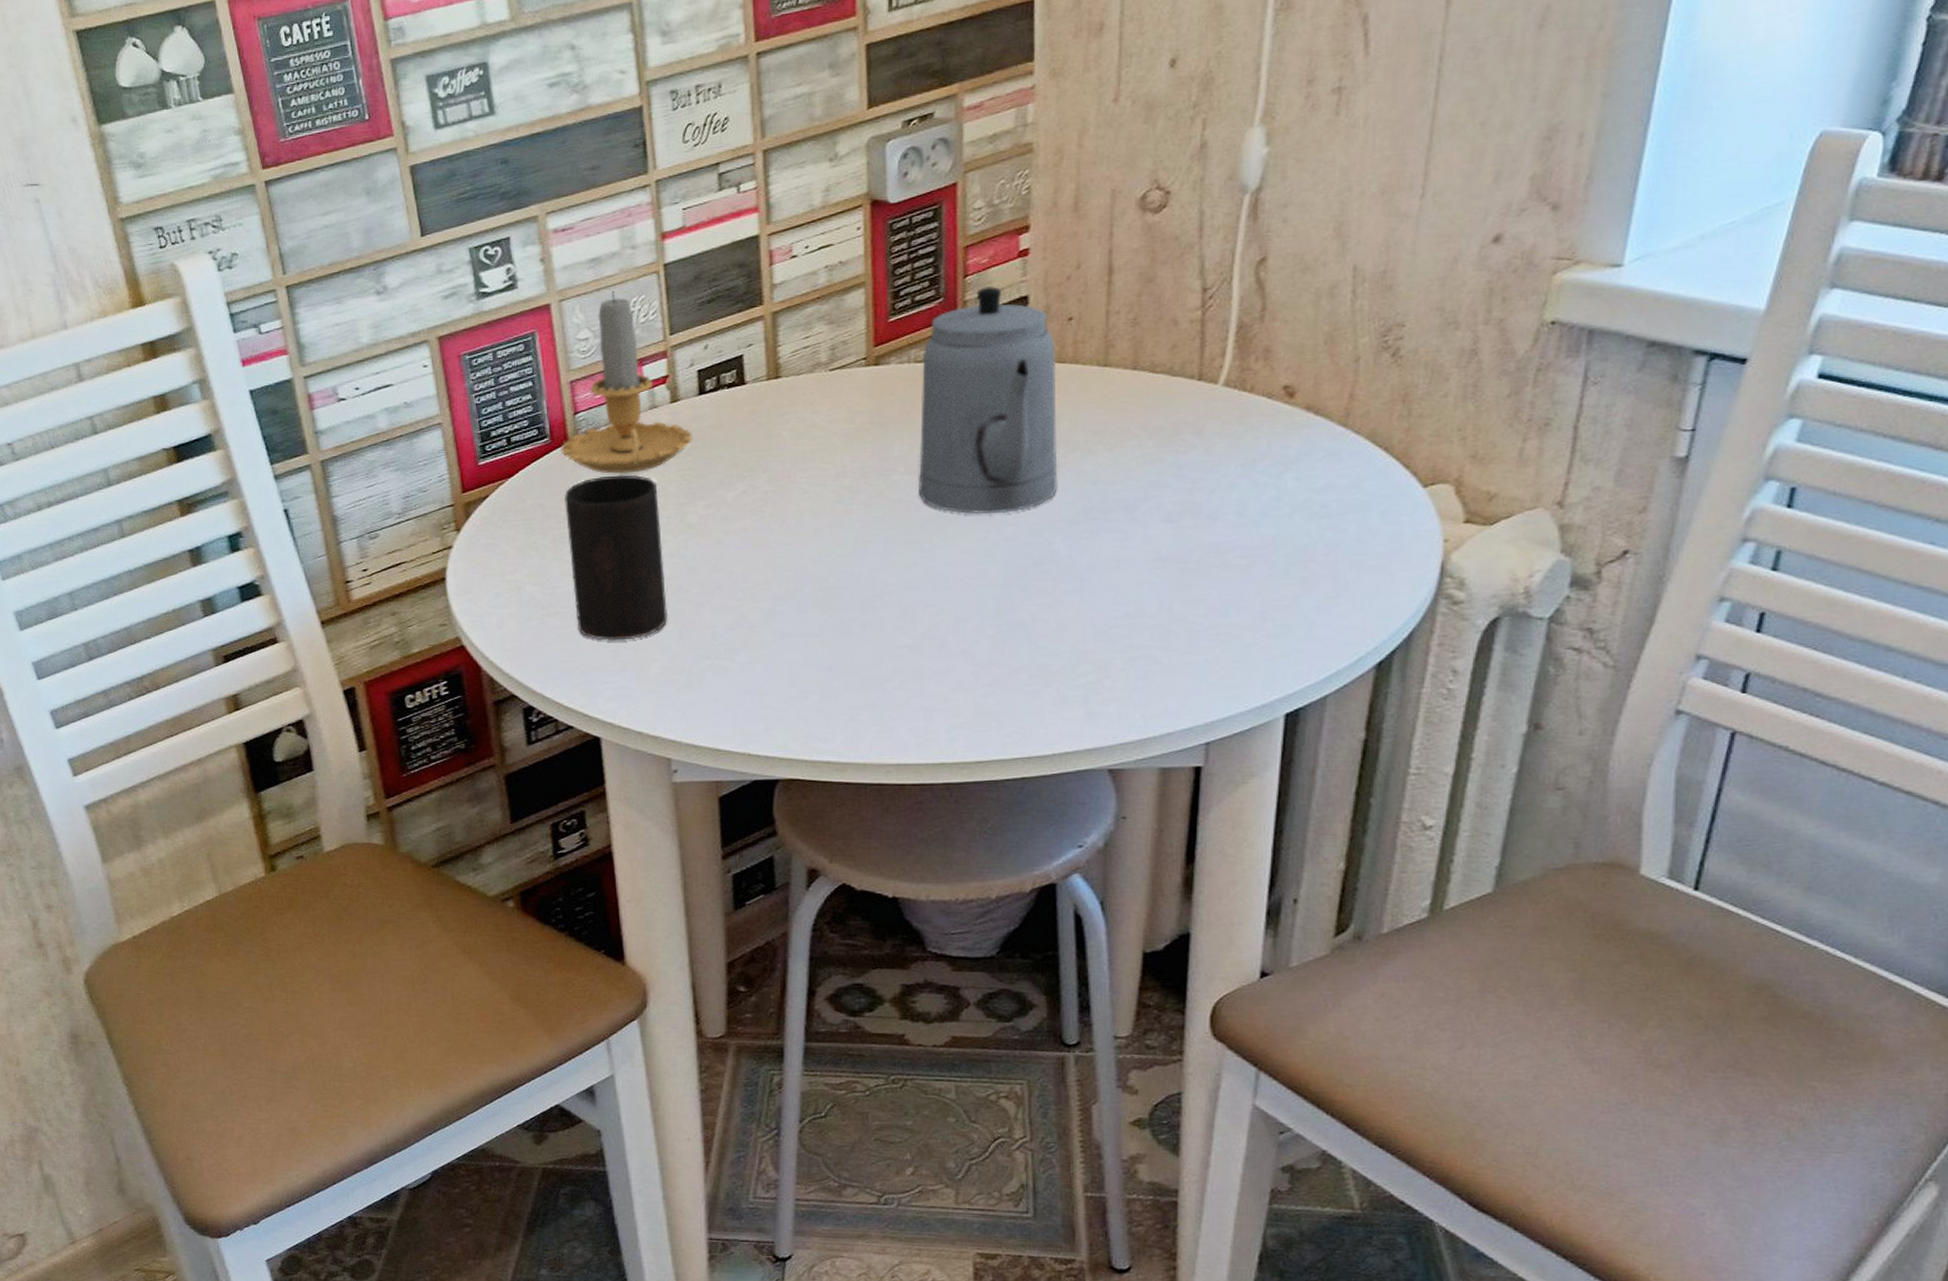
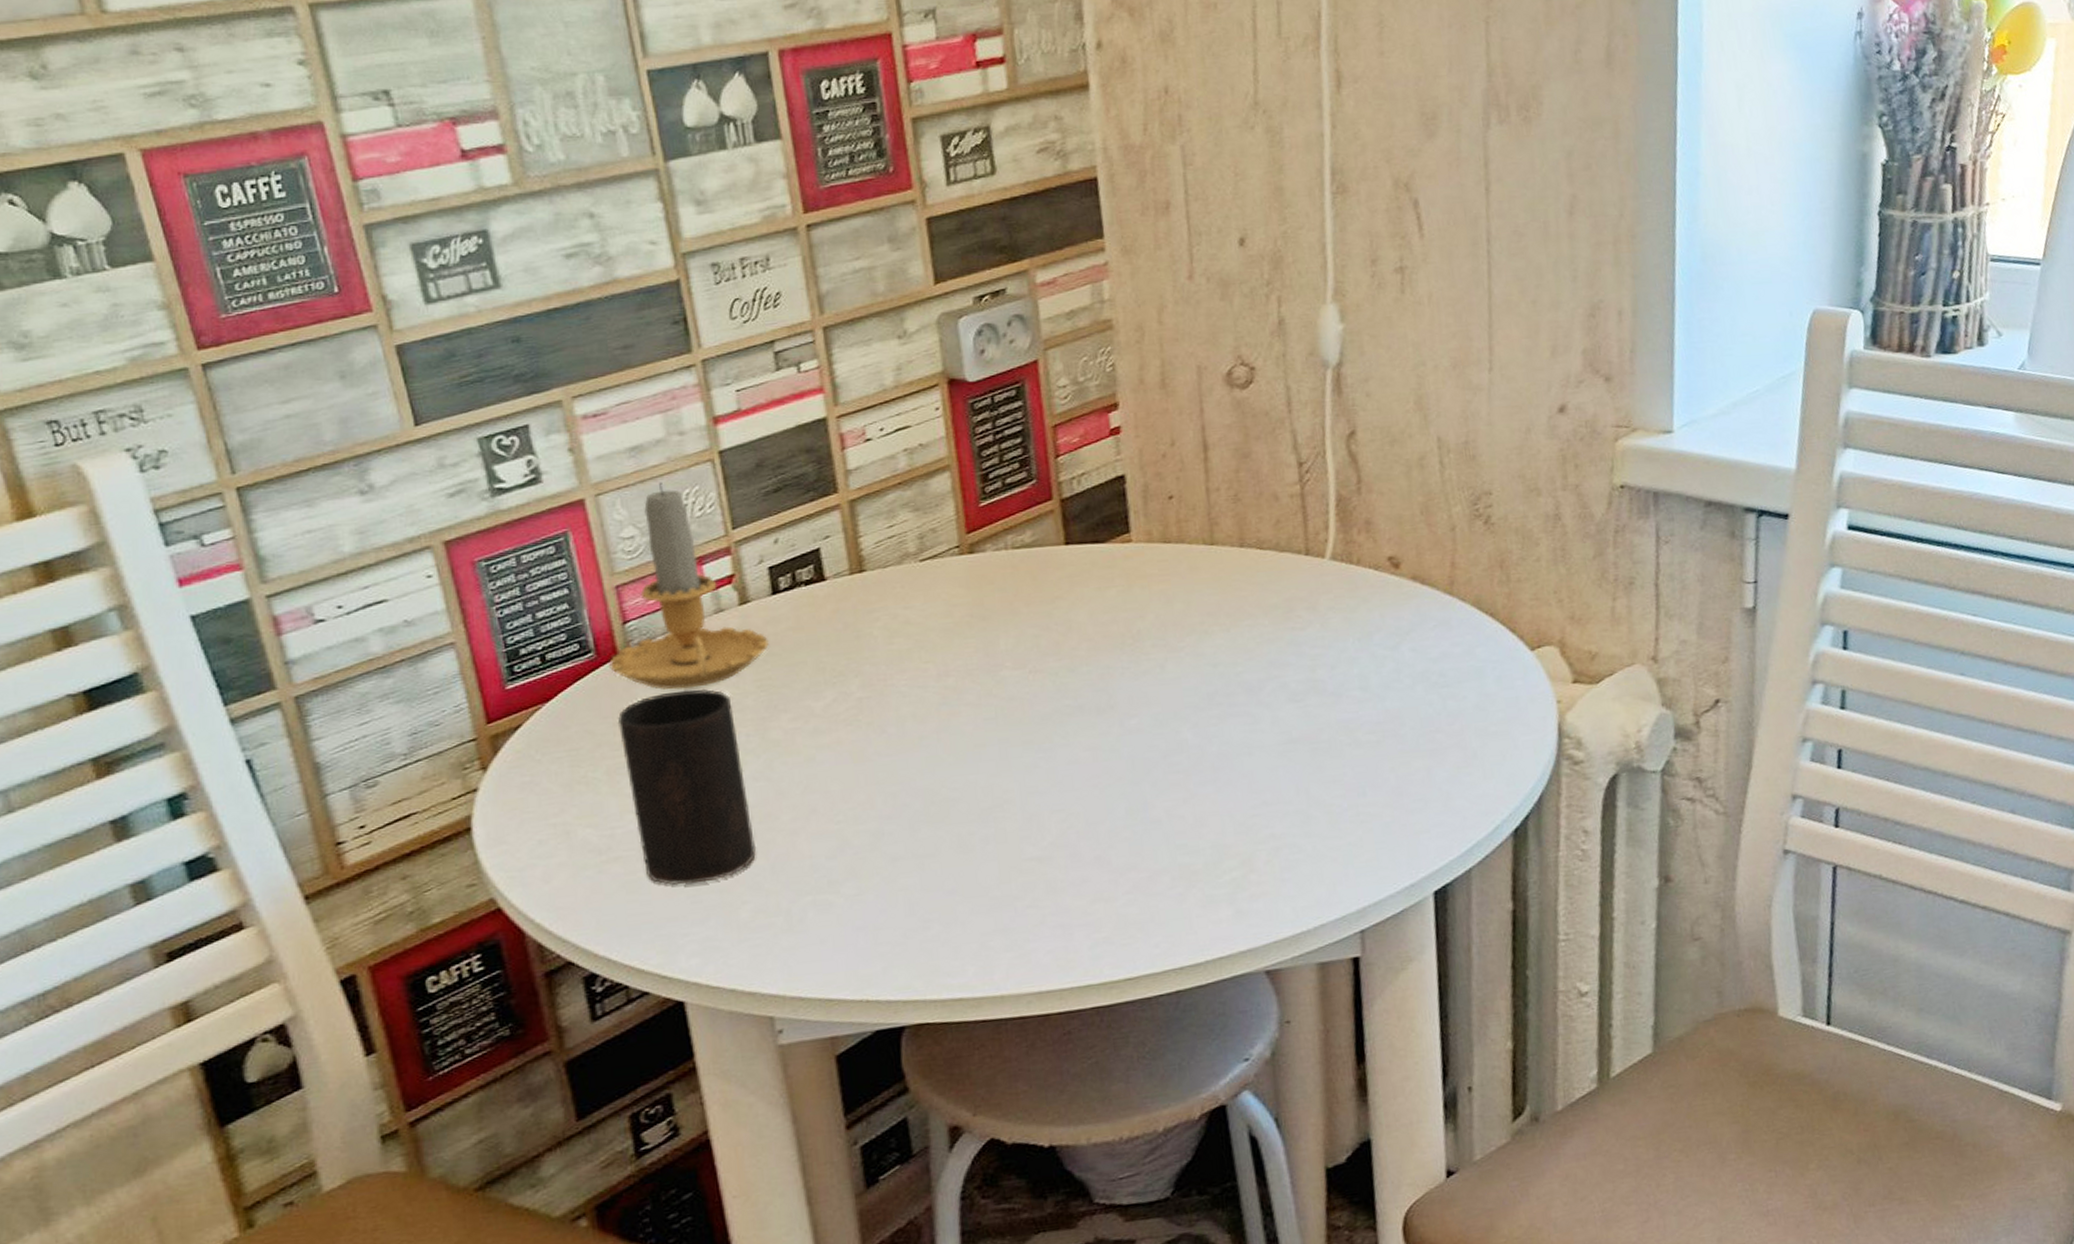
teapot: present [918,285,1058,515] -> none [1020,465,1178,708]

